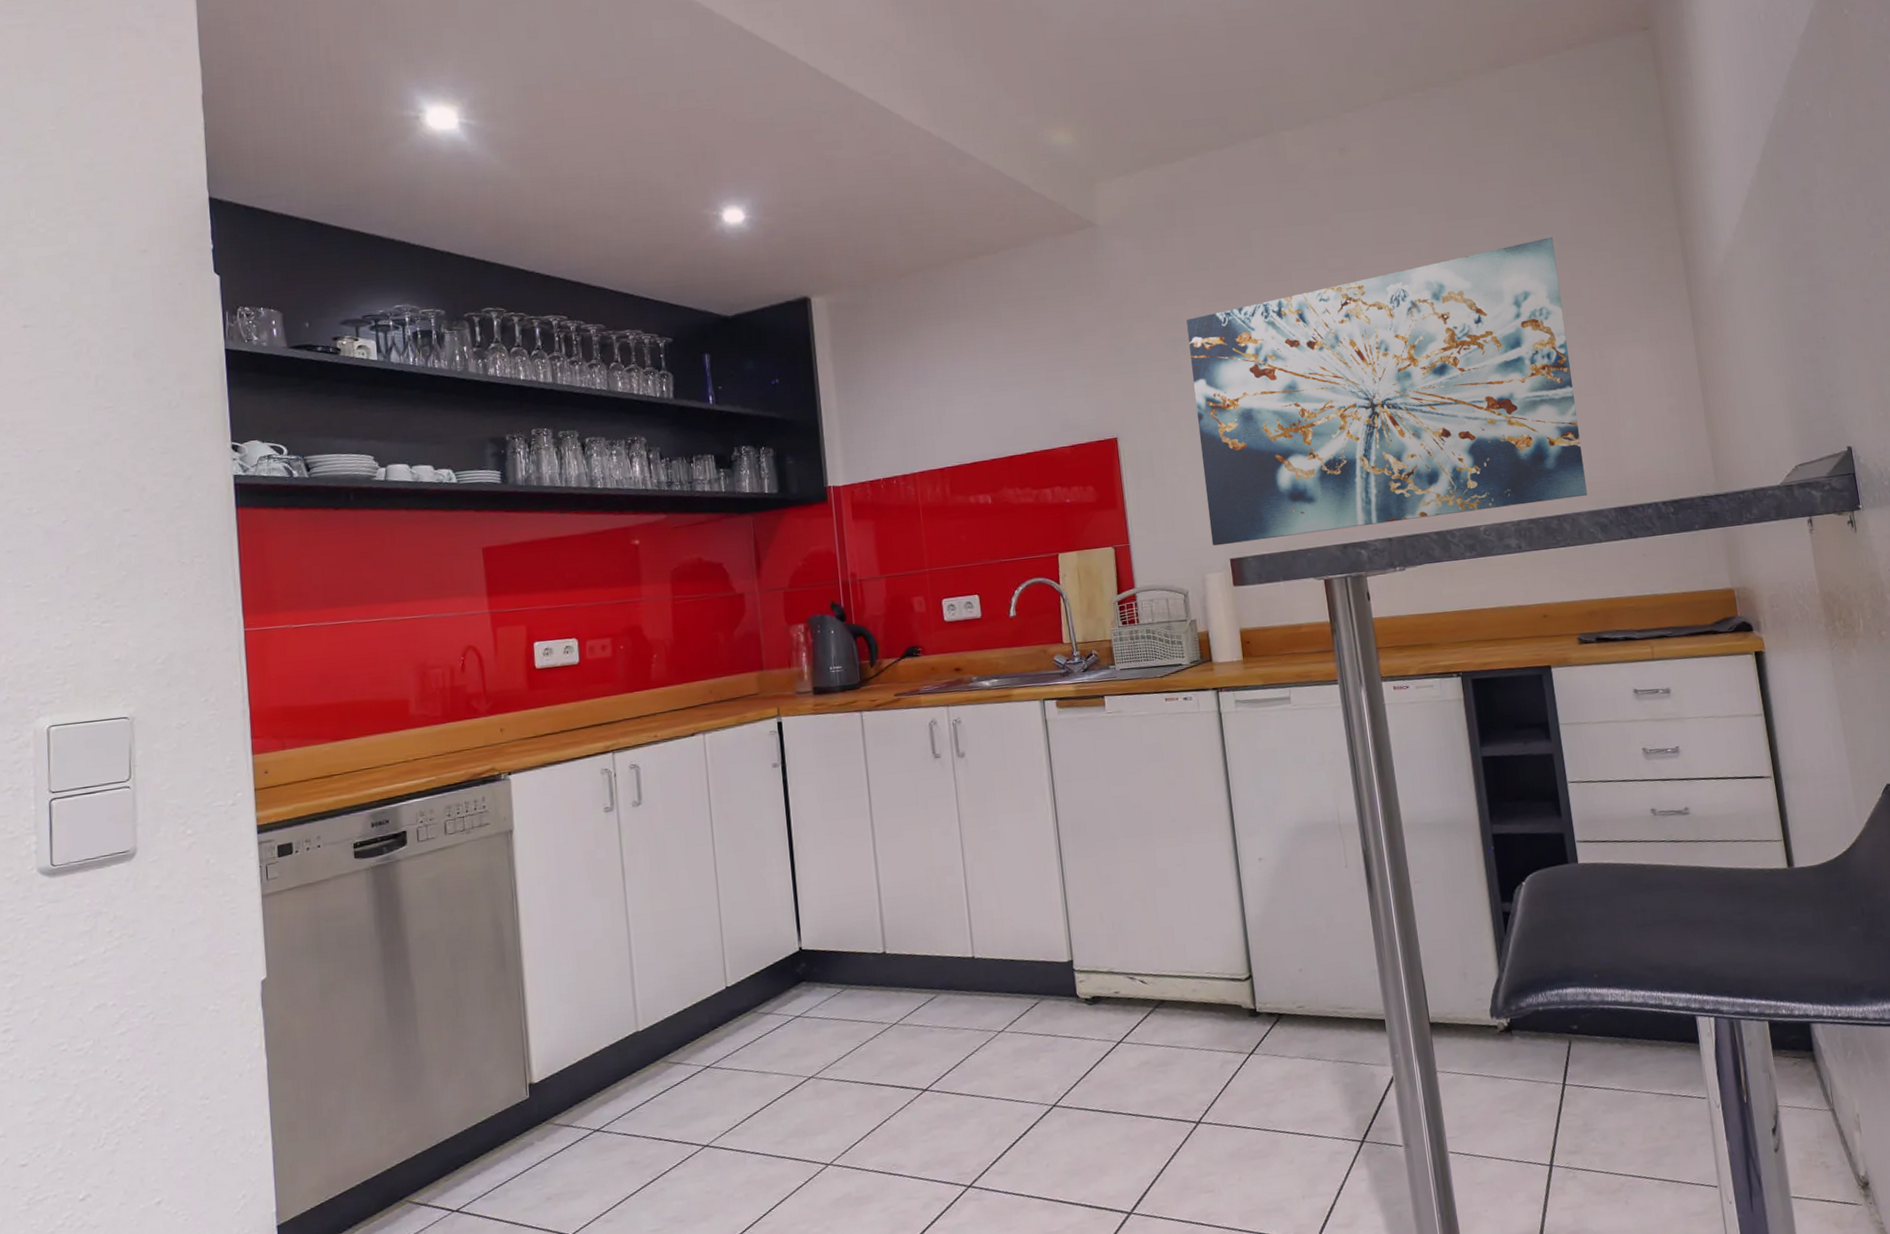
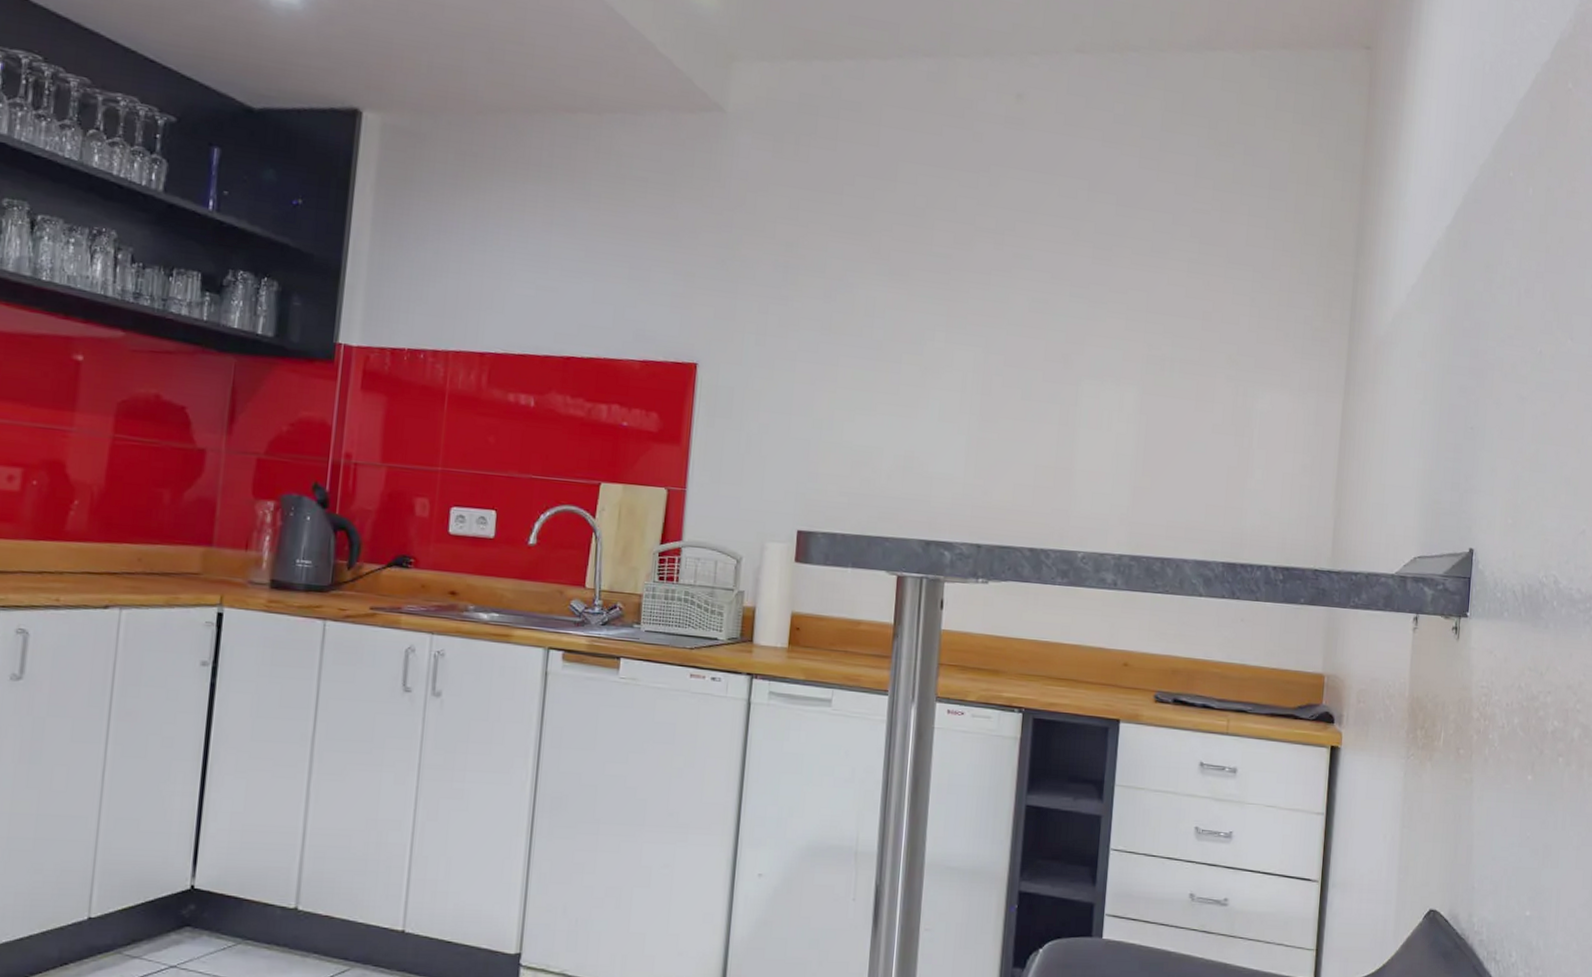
wall art: present [1186,237,1588,546] -> none [780,245,1223,543]

